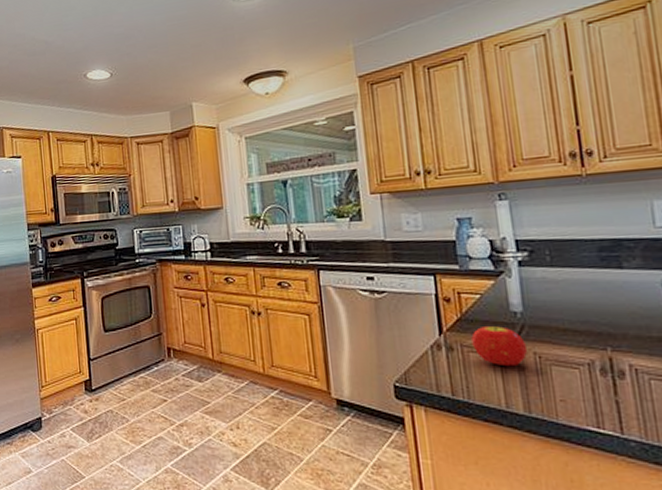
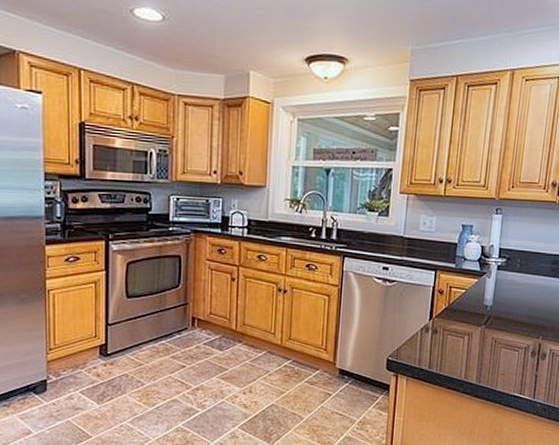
fruit: present [471,325,528,367] -> none [451,315,489,348]

